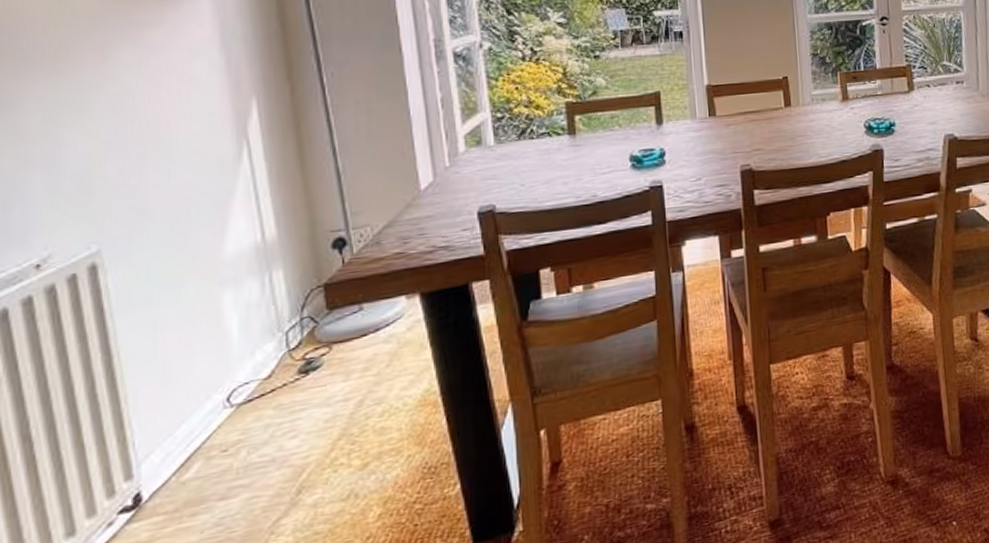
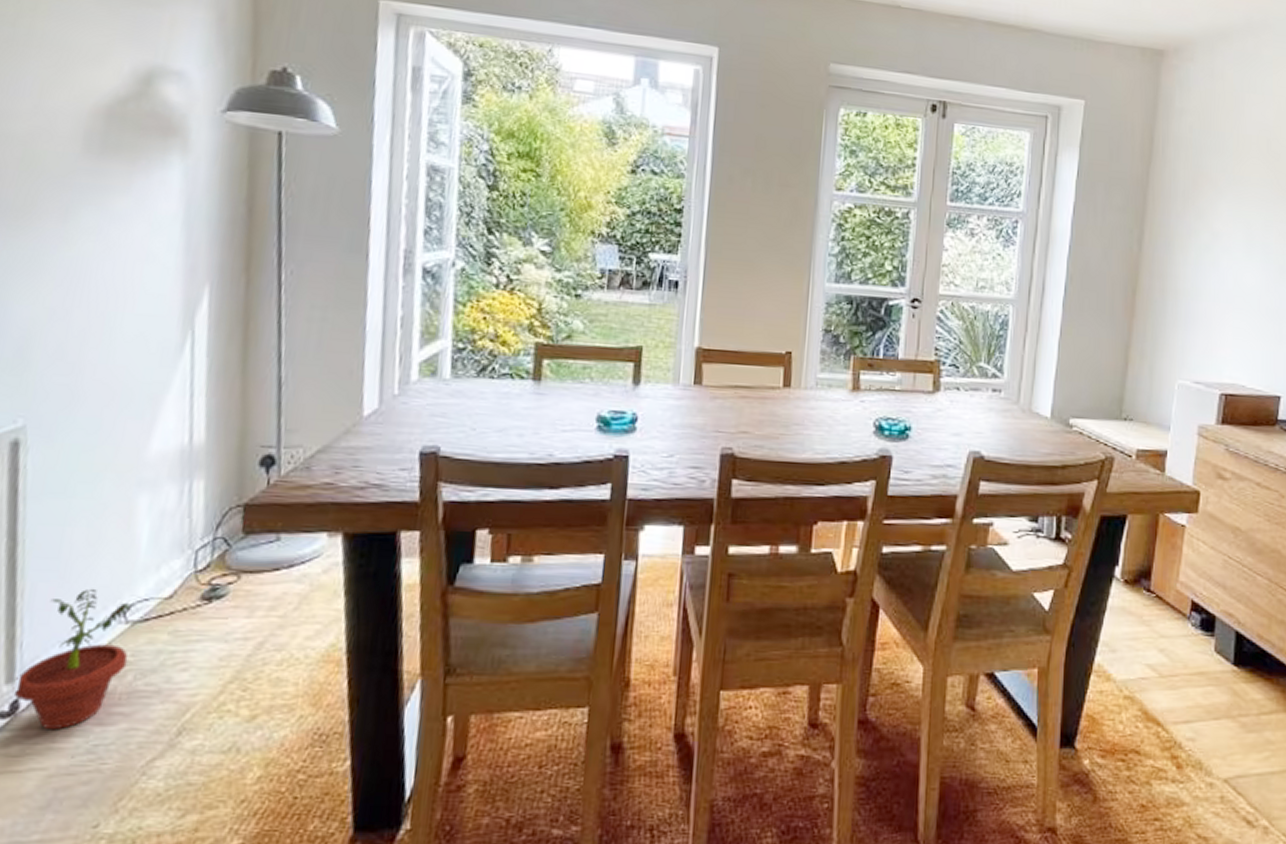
potted plant: none [132,382,239,514] -> present [12,588,132,730]

